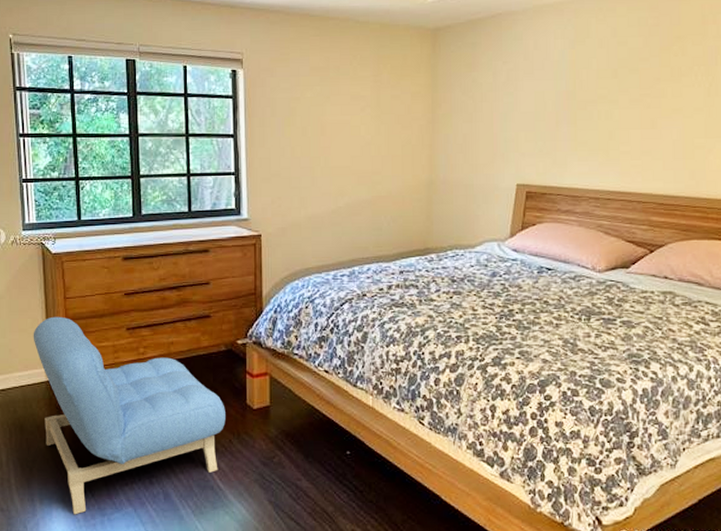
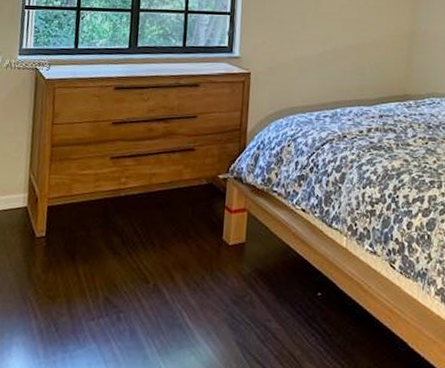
armchair: present [33,316,226,515] -> none [14,141,201,350]

